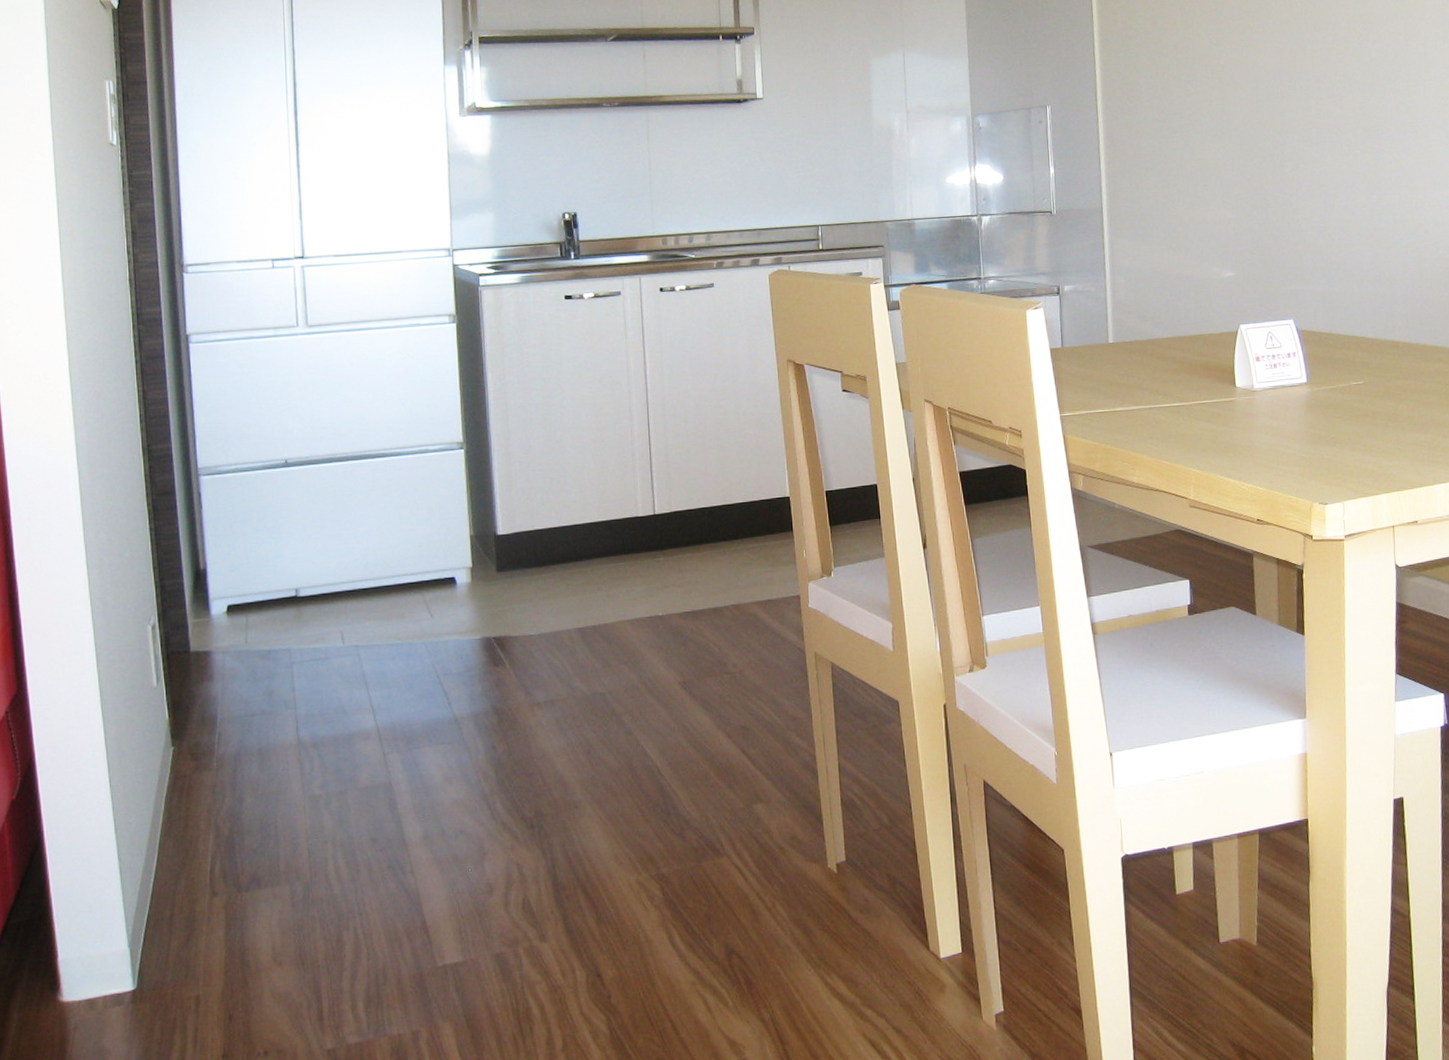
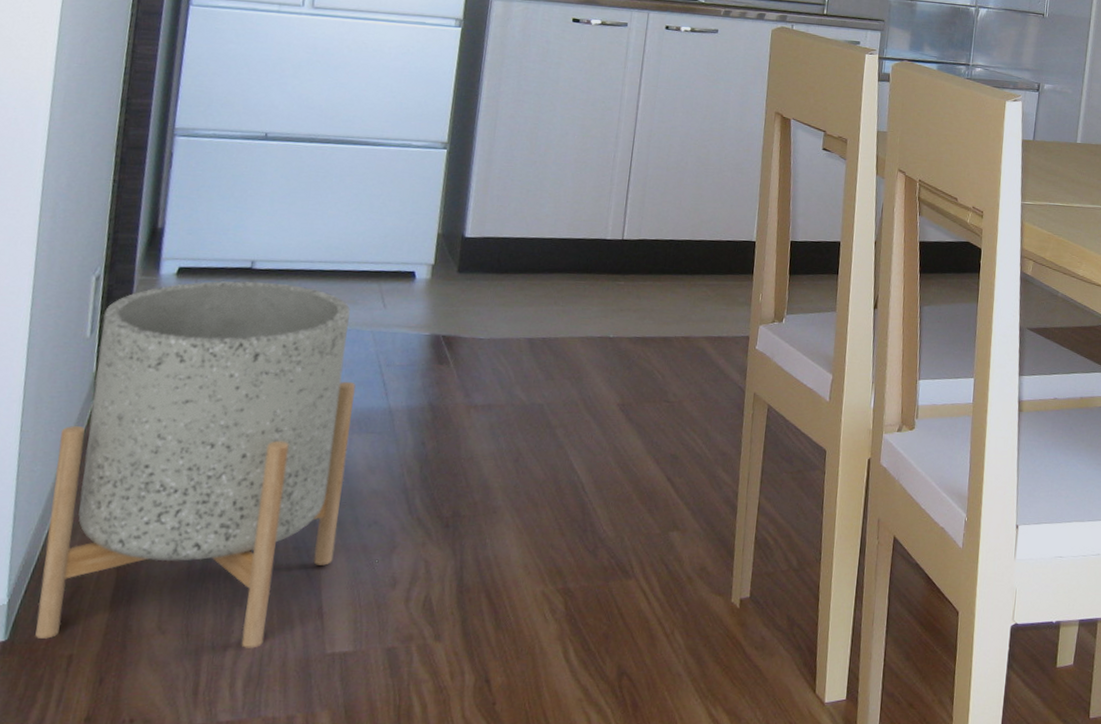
planter: none [147,607,427,984] -> present [35,281,356,648]

